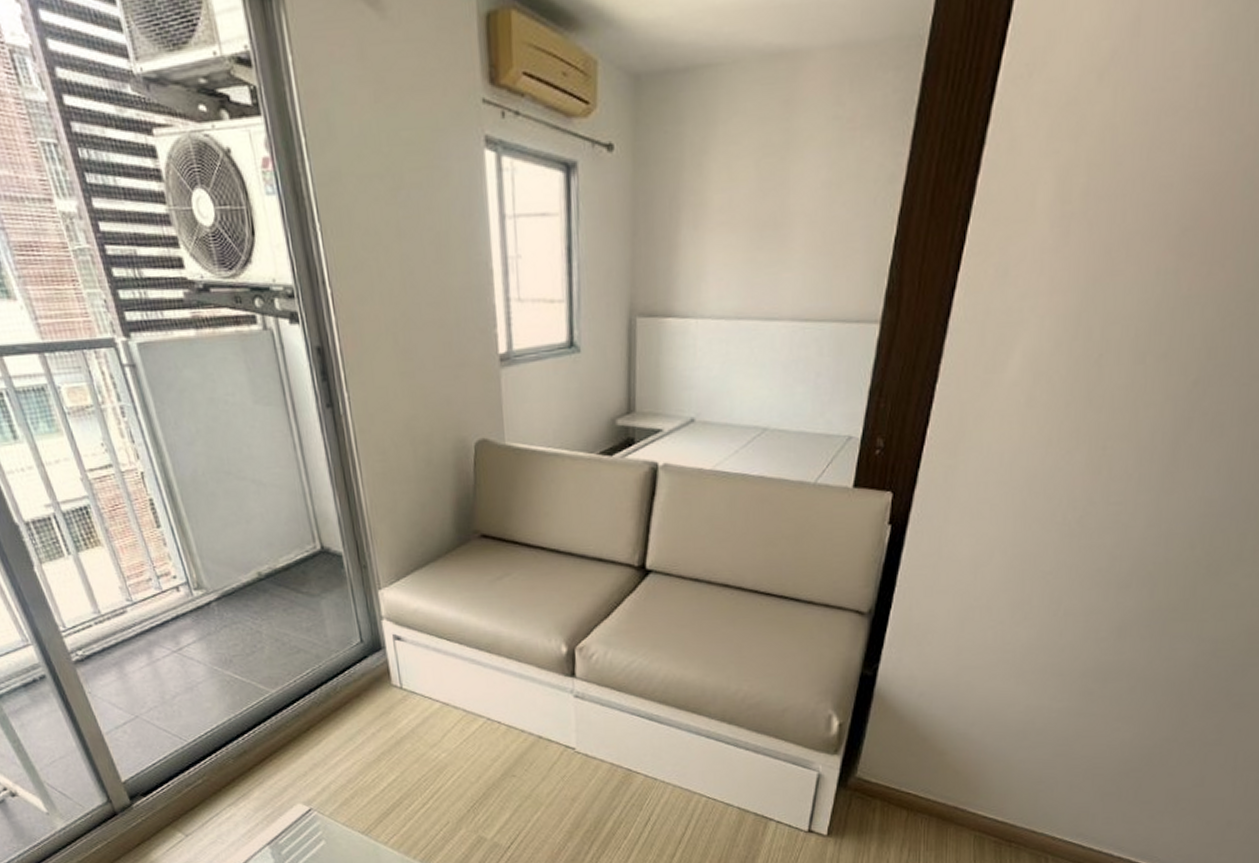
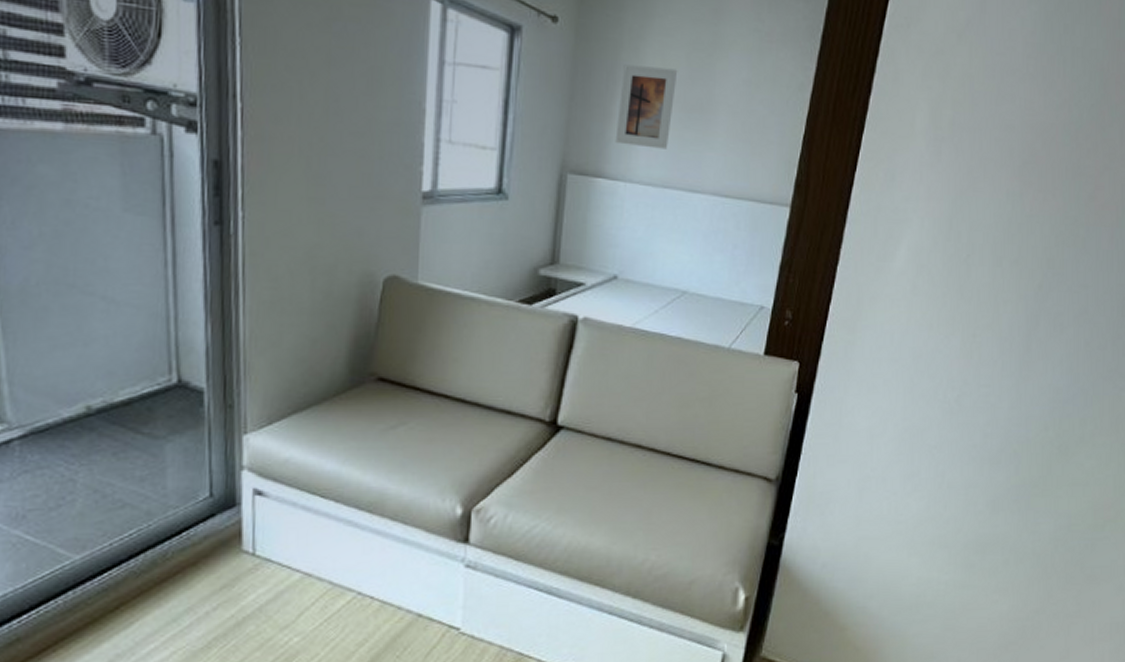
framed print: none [683,182,747,278] -> present [615,64,678,149]

